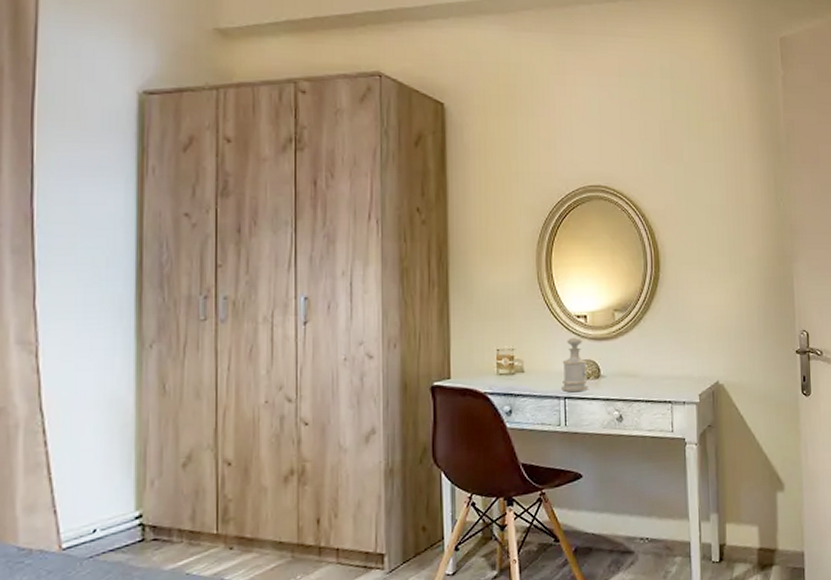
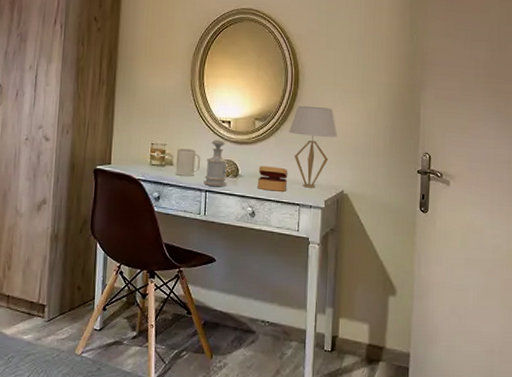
mug: none [527,351,556,385] -> present [175,148,201,177]
jewelry box: none [623,362,657,390] -> present [258,166,288,192]
table lamp: none [653,290,706,382] -> present [289,105,337,188]

